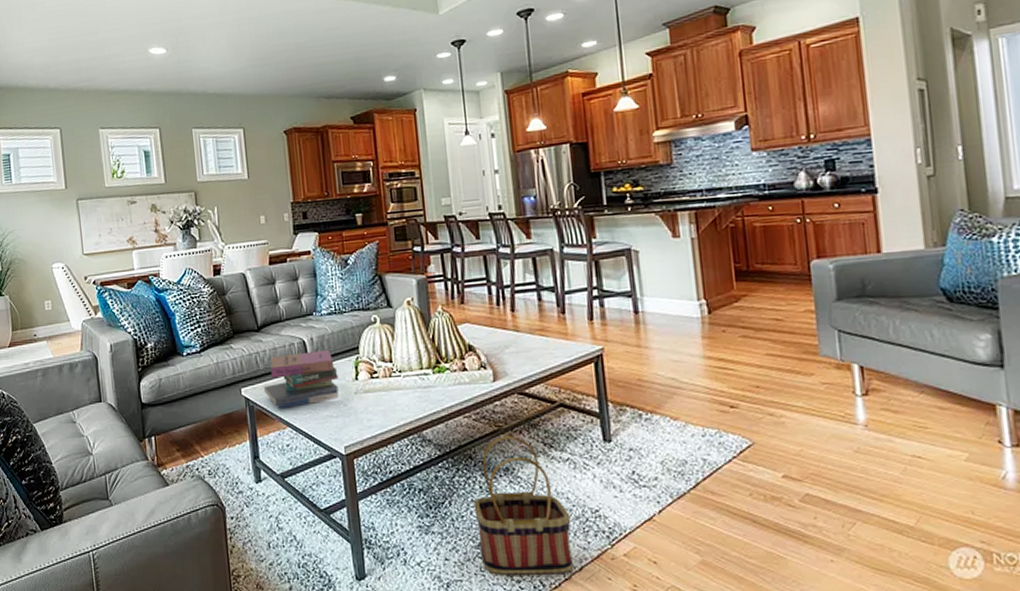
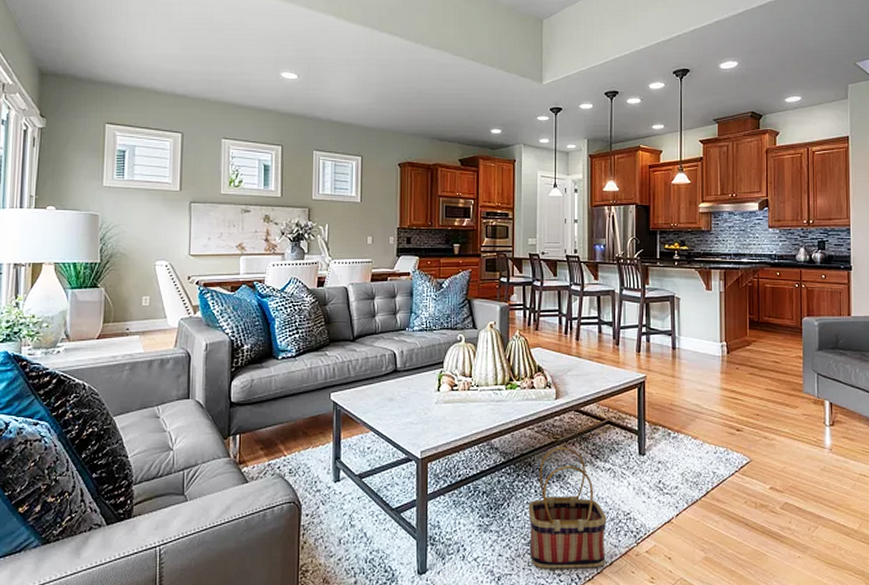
books: present [263,349,339,408] -> none [352,362,422,413]

